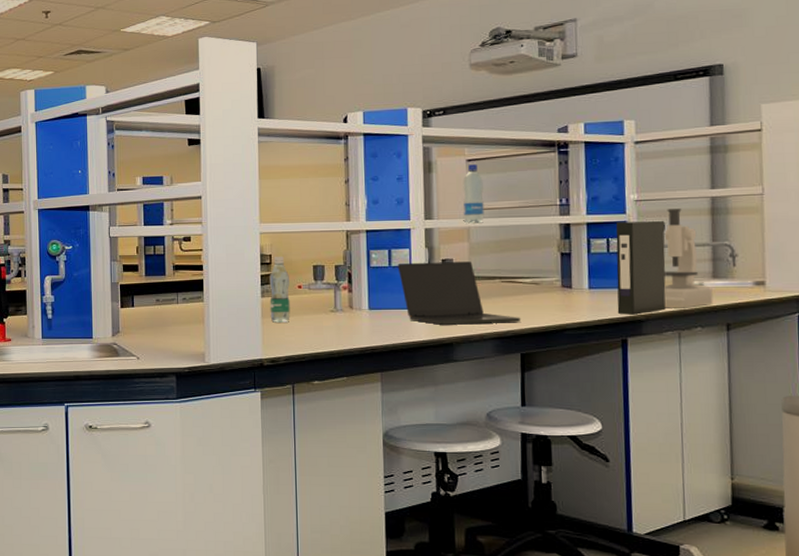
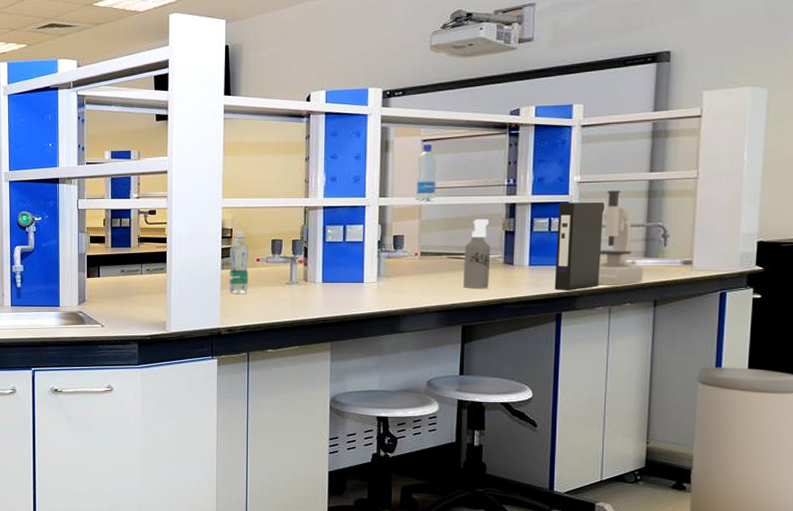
laptop: present [397,261,521,325] -> none [351,238,465,298]
spray bottle: none [518,240,547,314] -> present [463,218,491,289]

